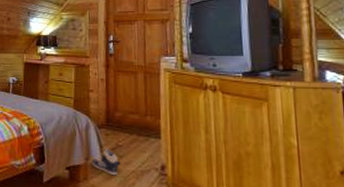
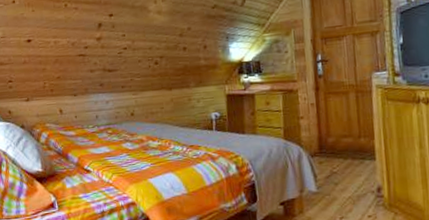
sneaker: present [91,148,121,176] -> none [306,177,337,205]

